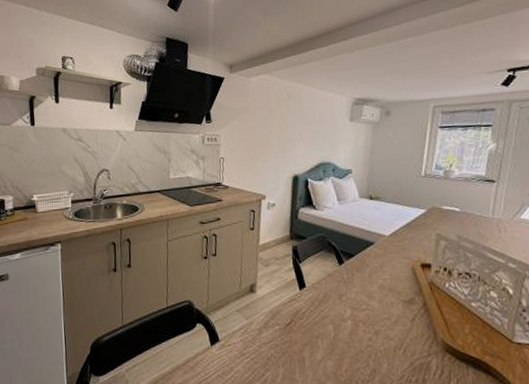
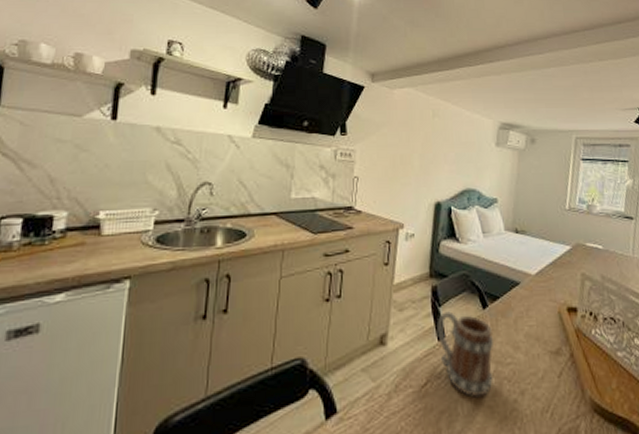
mug: none [297,267,350,335] -> present [436,311,494,397]

